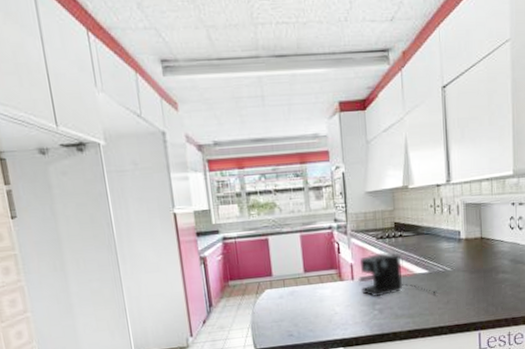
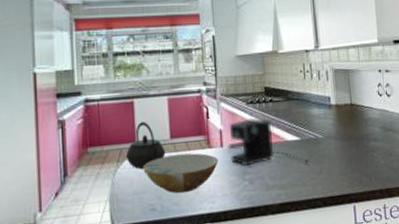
kettle: none [264,257,301,300] -> present [126,122,166,169]
bowl: none [279,285,350,322] -> present [143,153,218,194]

